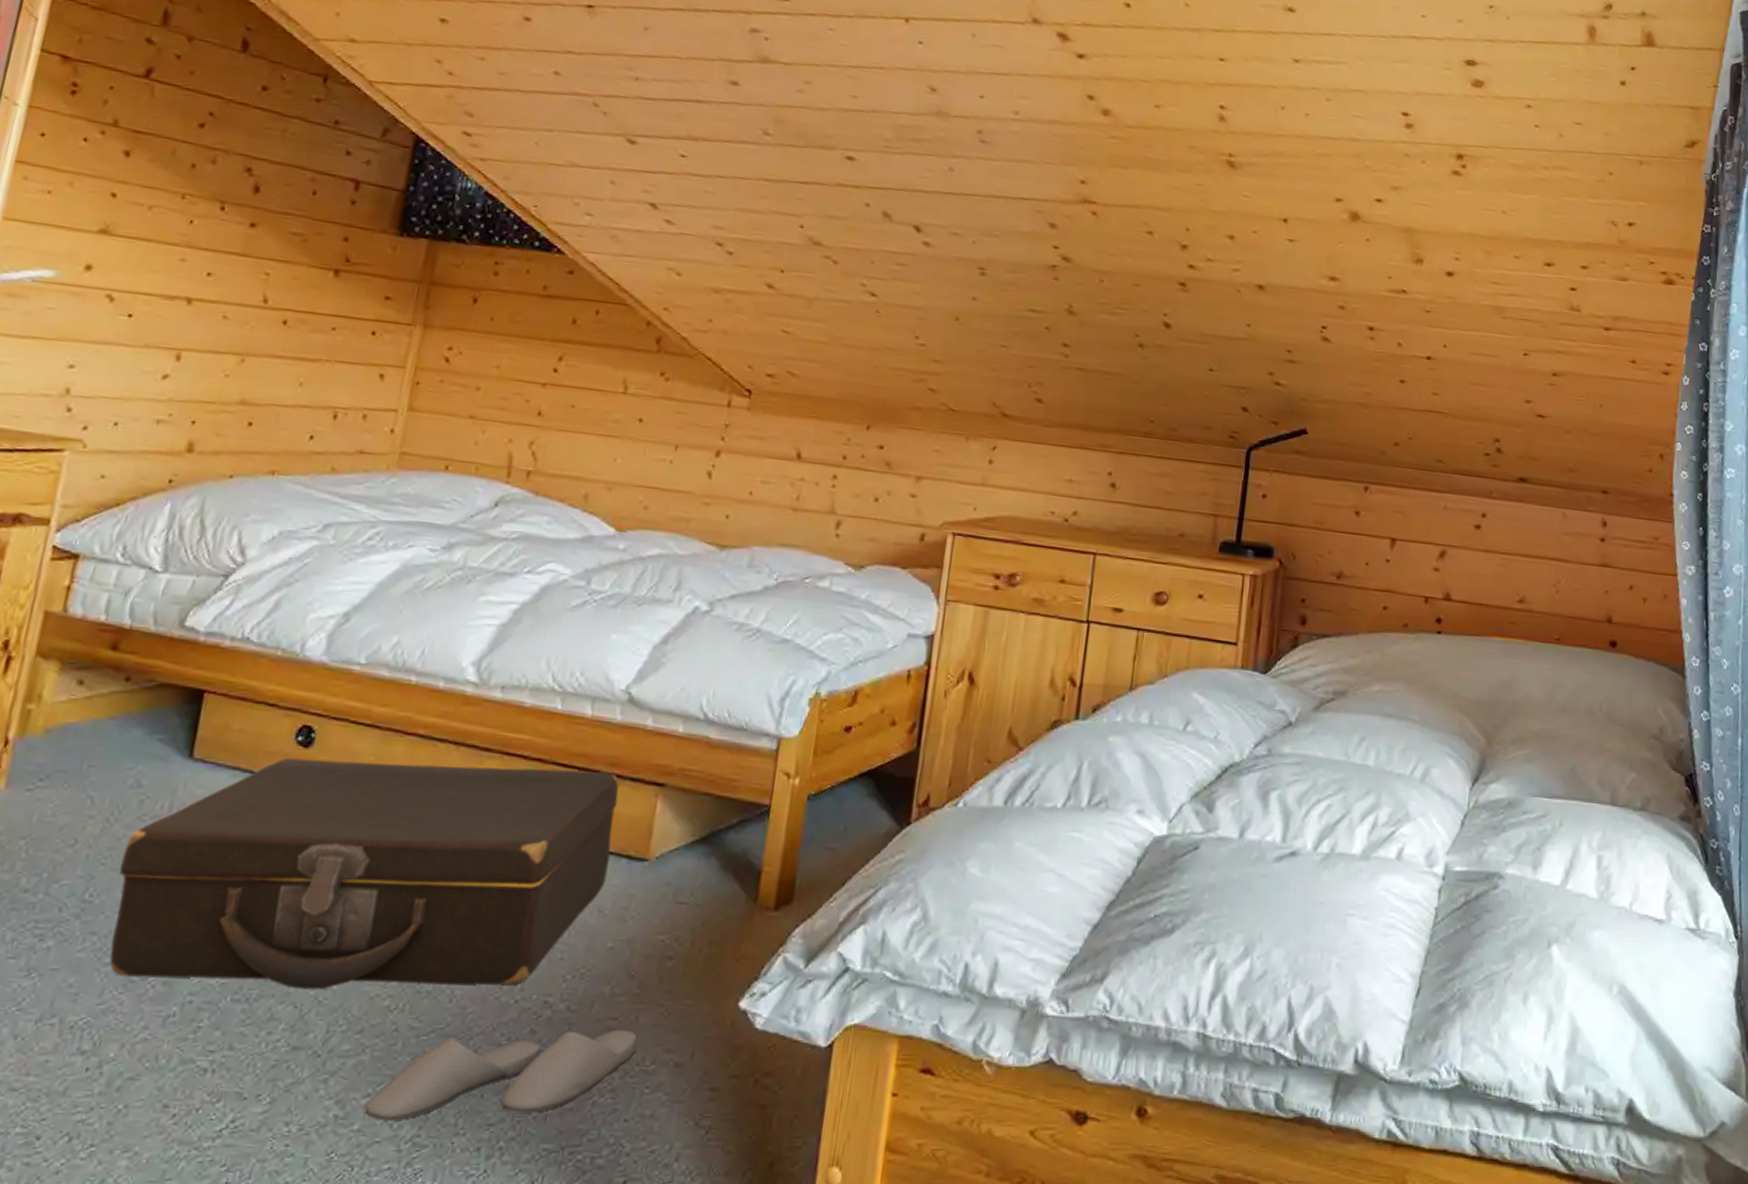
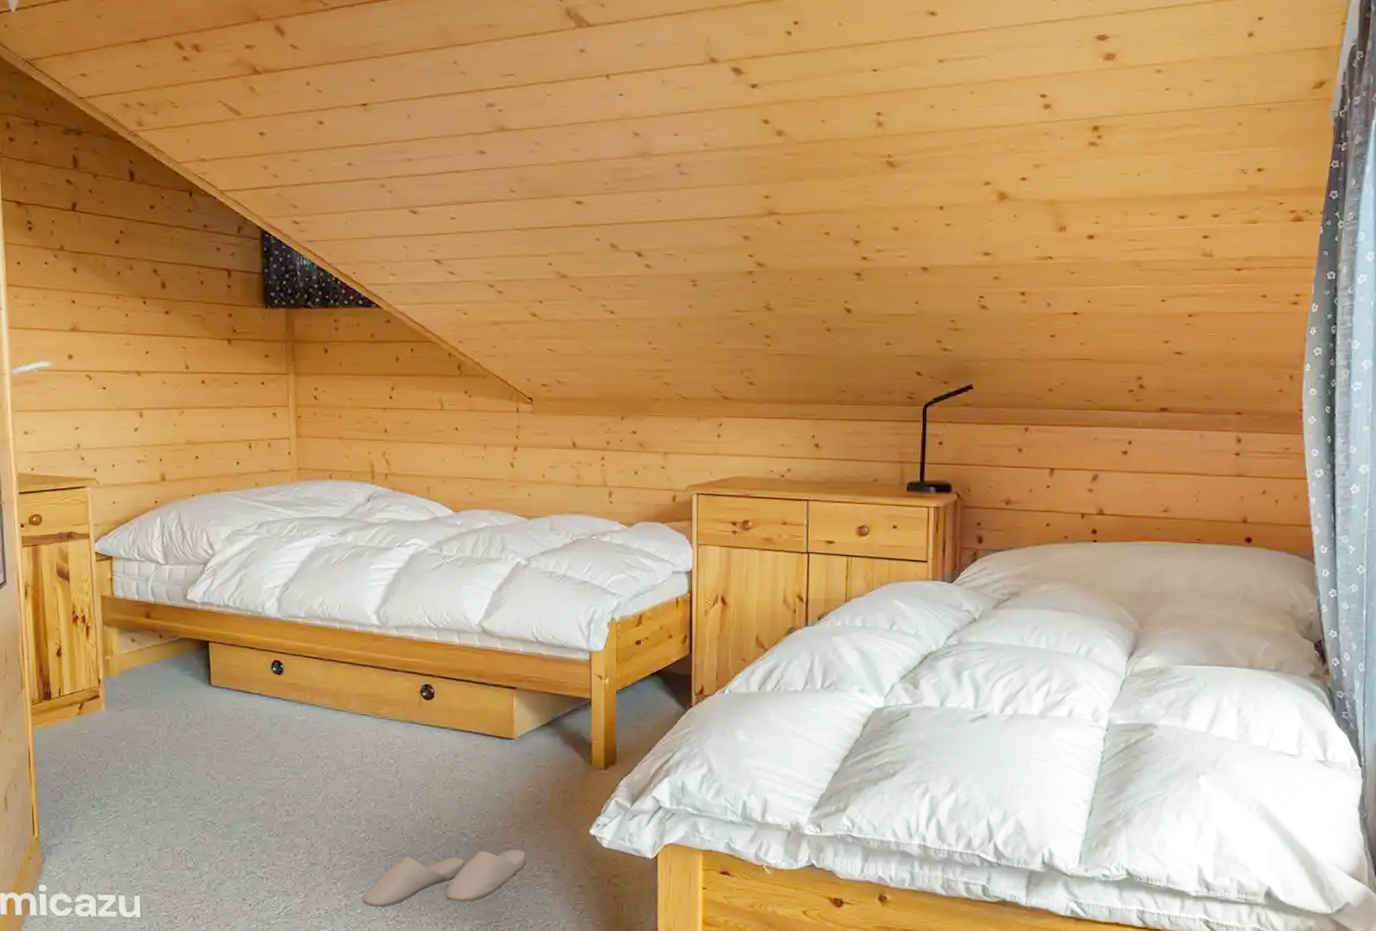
suitcase: present [109,757,619,990] -> none [183,681,488,828]

